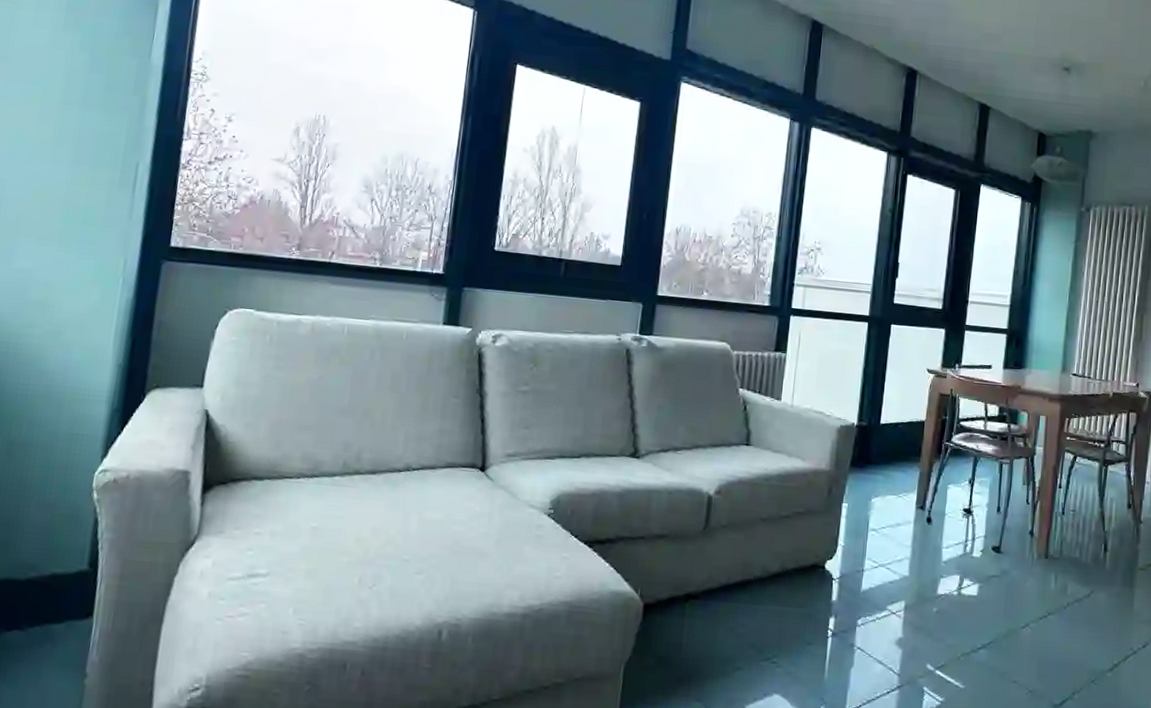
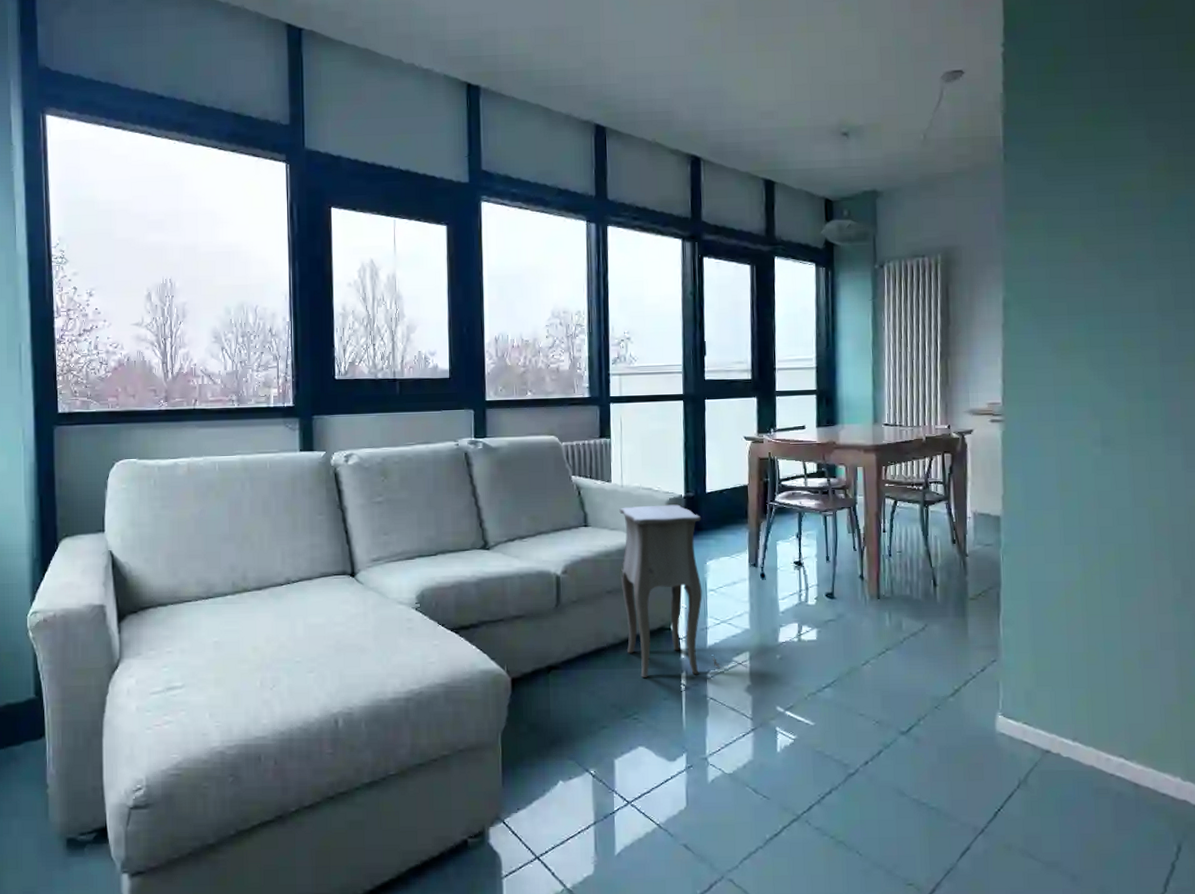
side table: none [775,429,873,620] -> present [619,504,721,678]

